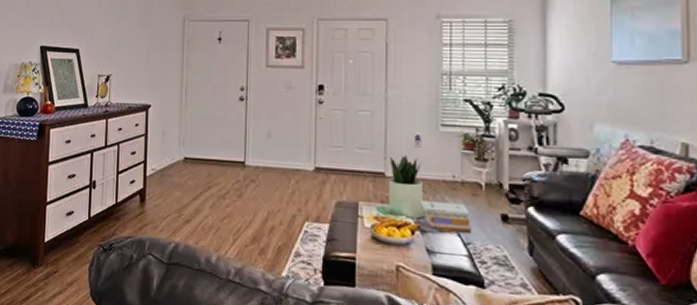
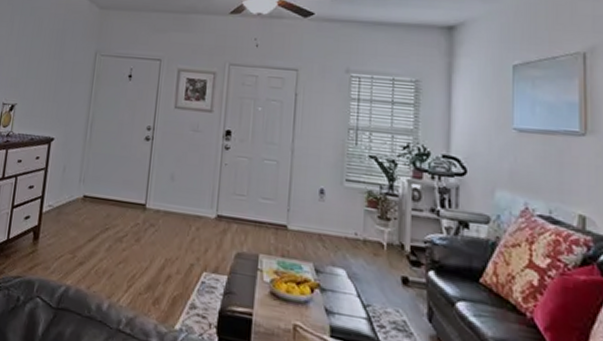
planter: present [385,155,425,220] -> none [285,208,326,277]
books: present [420,200,472,235] -> none [321,257,372,296]

